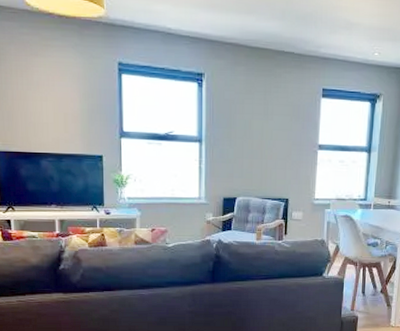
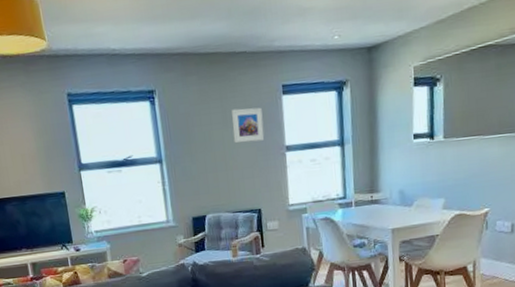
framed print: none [272,103,301,136] -> present [231,107,265,144]

